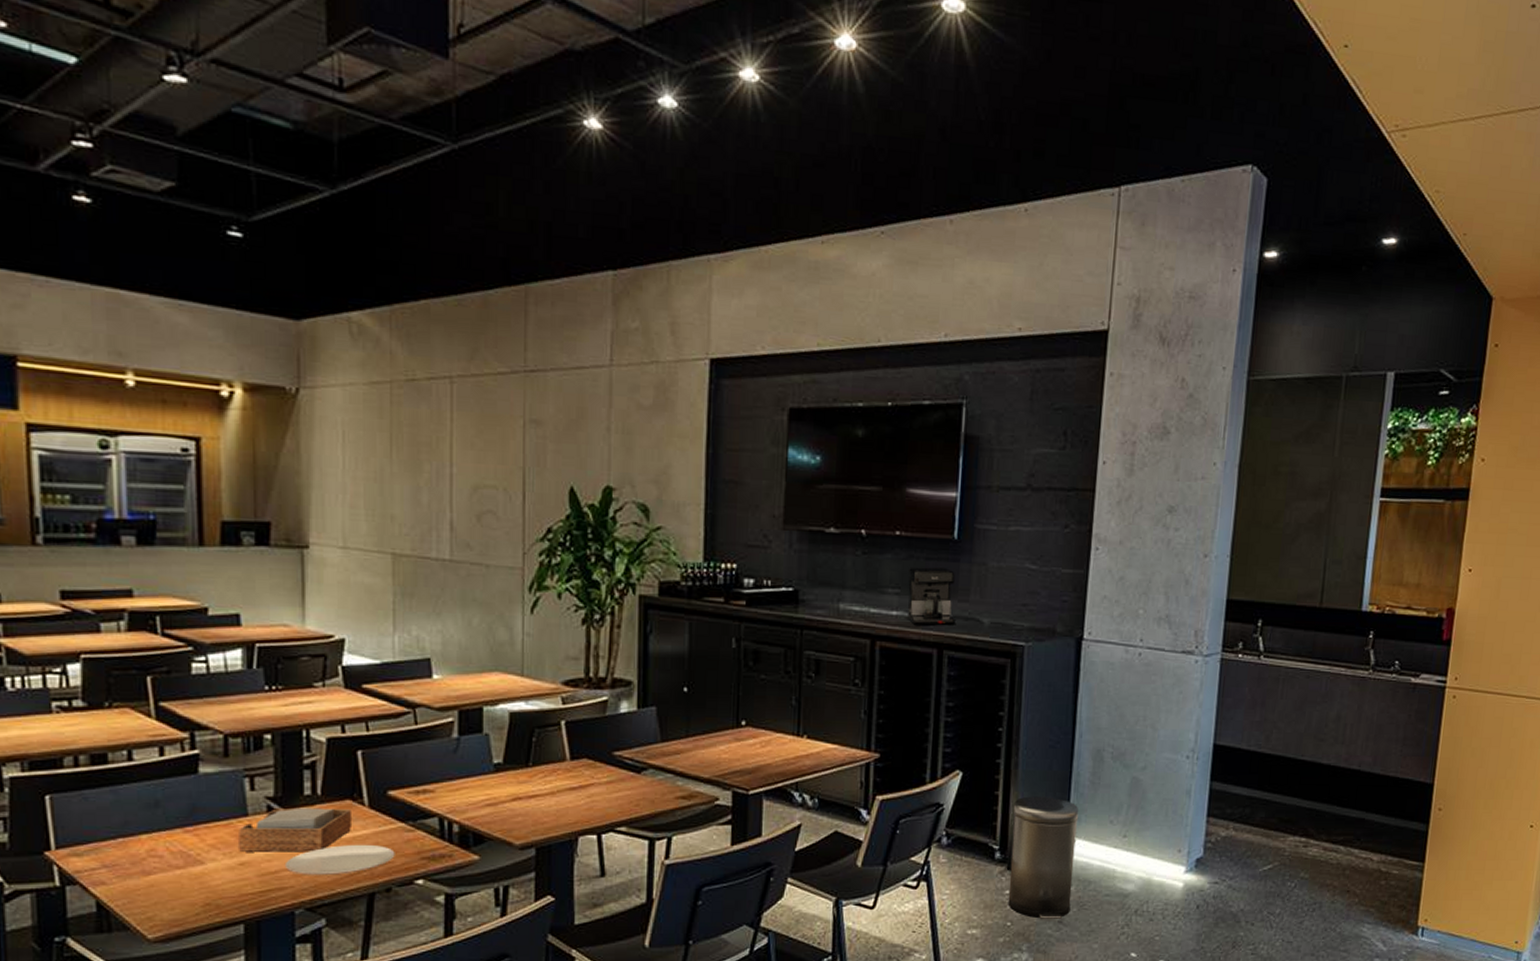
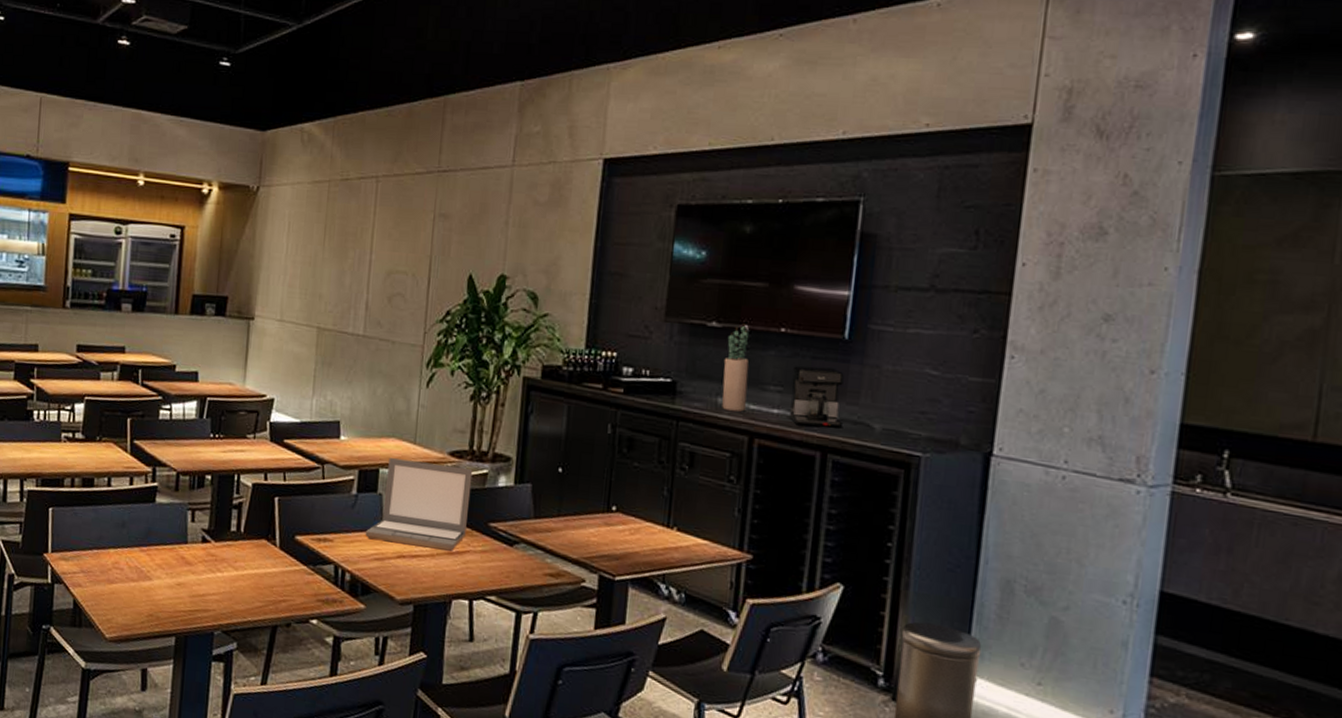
napkin holder: present [237,807,353,852] -> none [177,540,266,582]
plate: present [284,844,395,876] -> none [210,578,297,606]
laptop: none [472,694,591,786] -> present [365,458,473,551]
vase: none [843,528,868,617] -> present [722,323,750,413]

